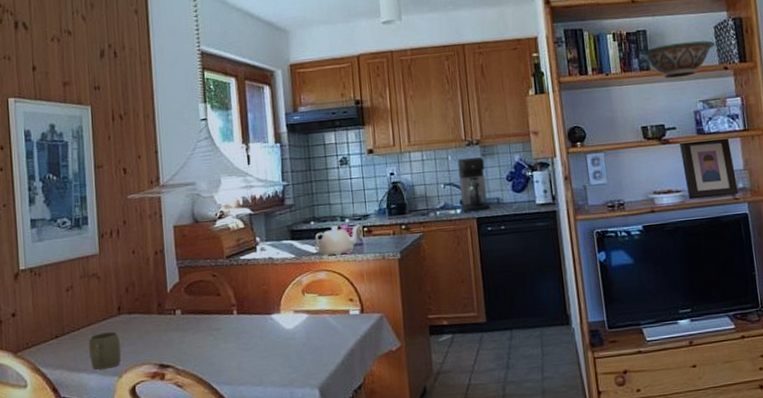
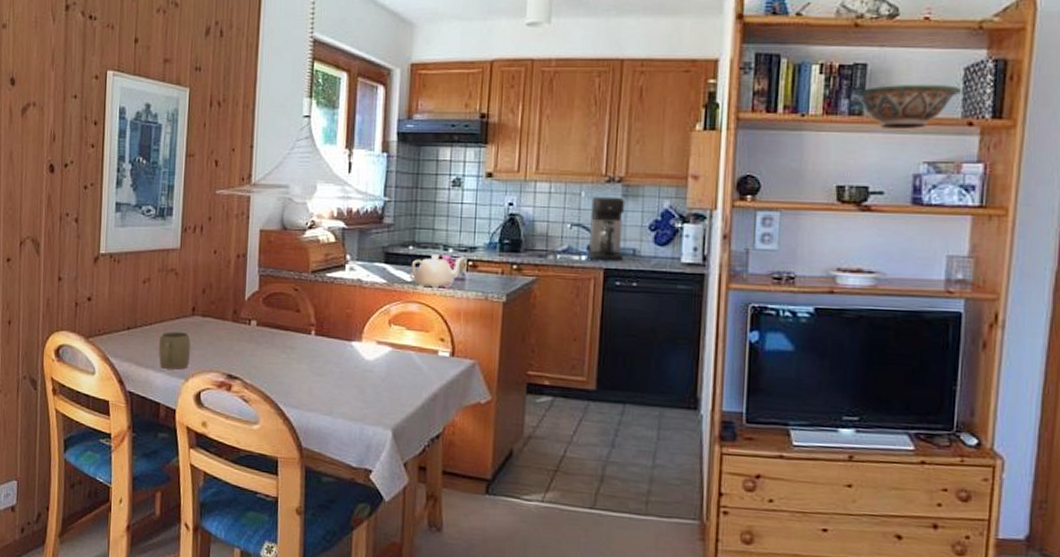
picture frame: present [680,139,739,200] -> none [883,213,956,287]

